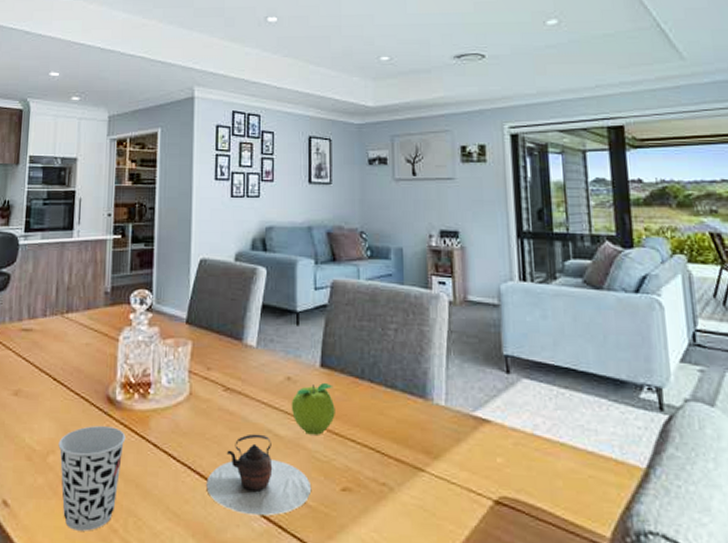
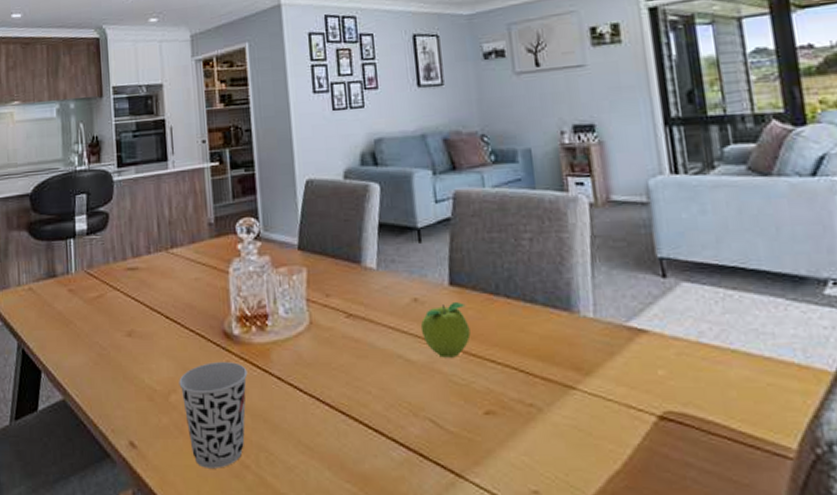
teapot: present [206,433,312,516] -> none [337,360,452,445]

